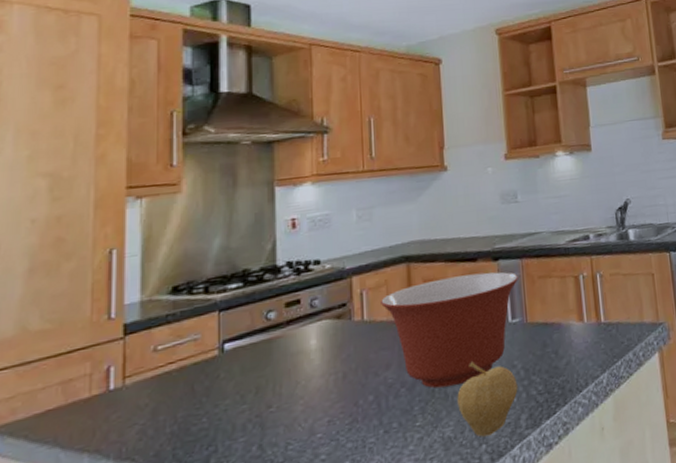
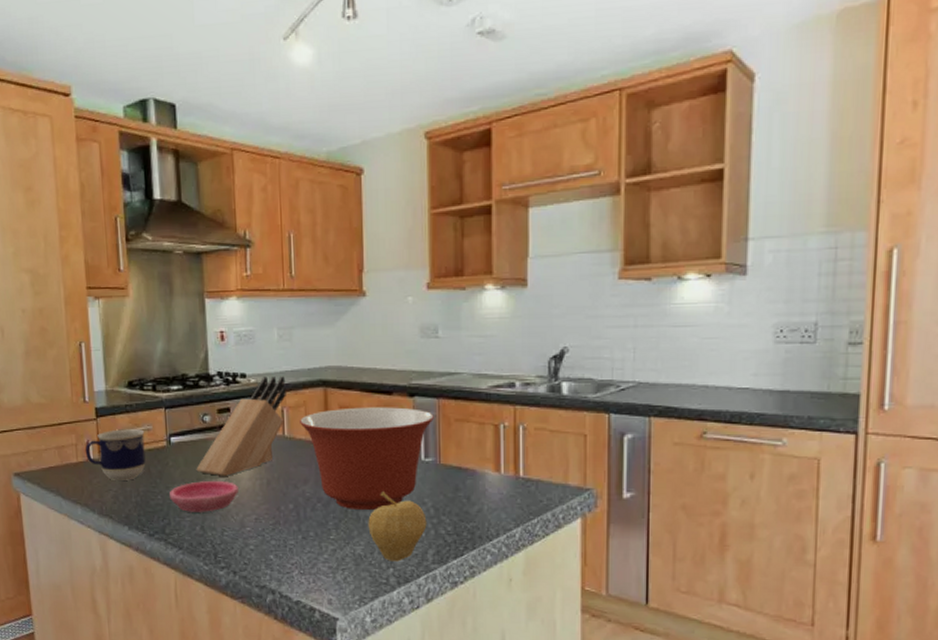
cup: none [103,340,190,412] -> present [85,429,146,482]
saucer: none [219,383,308,432] -> present [170,481,239,512]
knife block: none [255,257,366,380] -> present [196,376,286,476]

